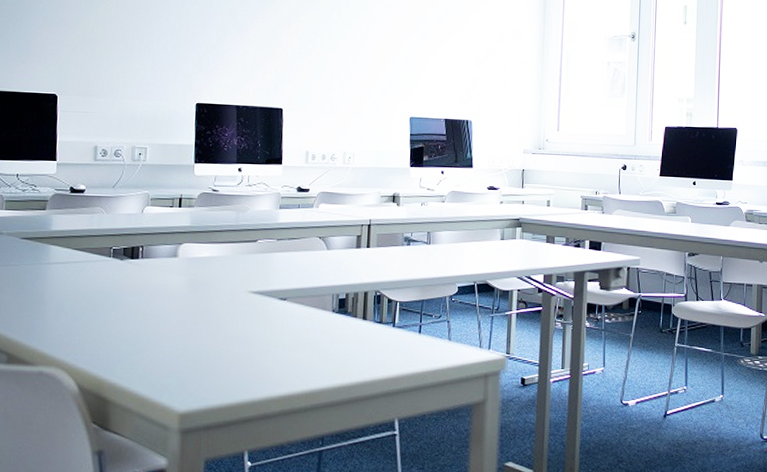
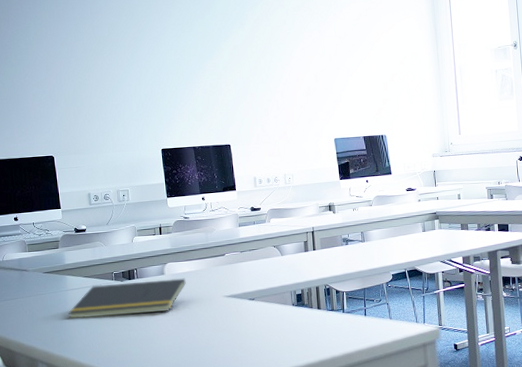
notepad: none [45,260,204,303] -> present [68,278,186,318]

